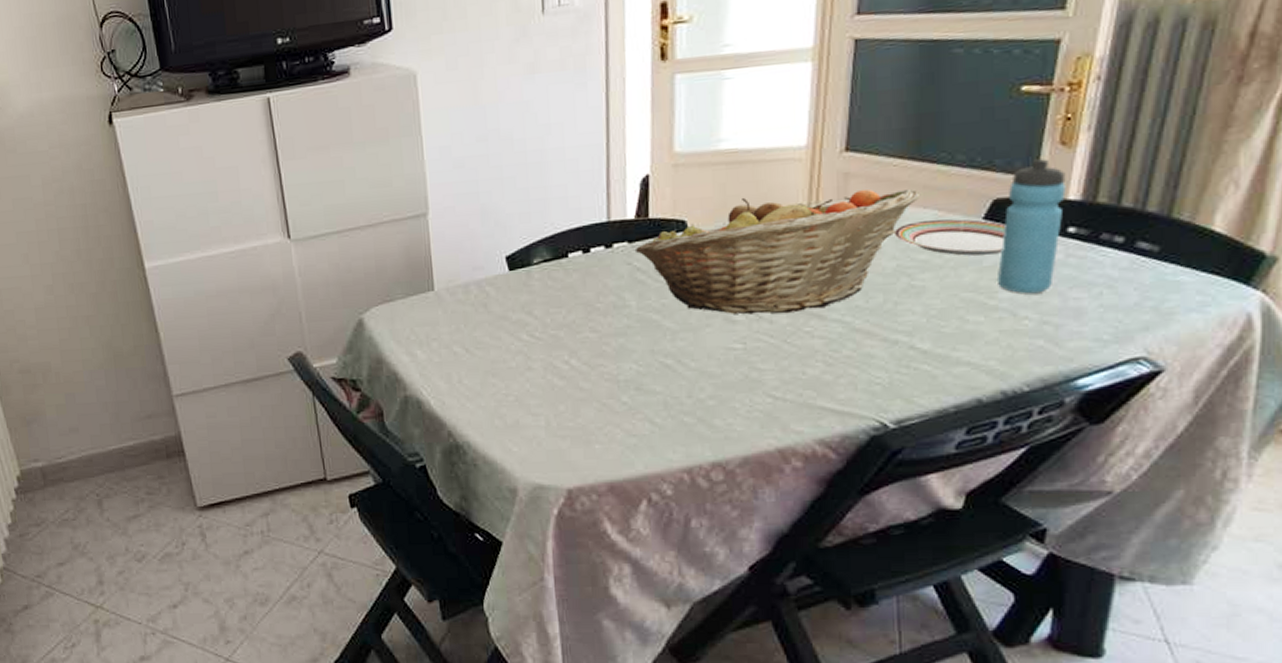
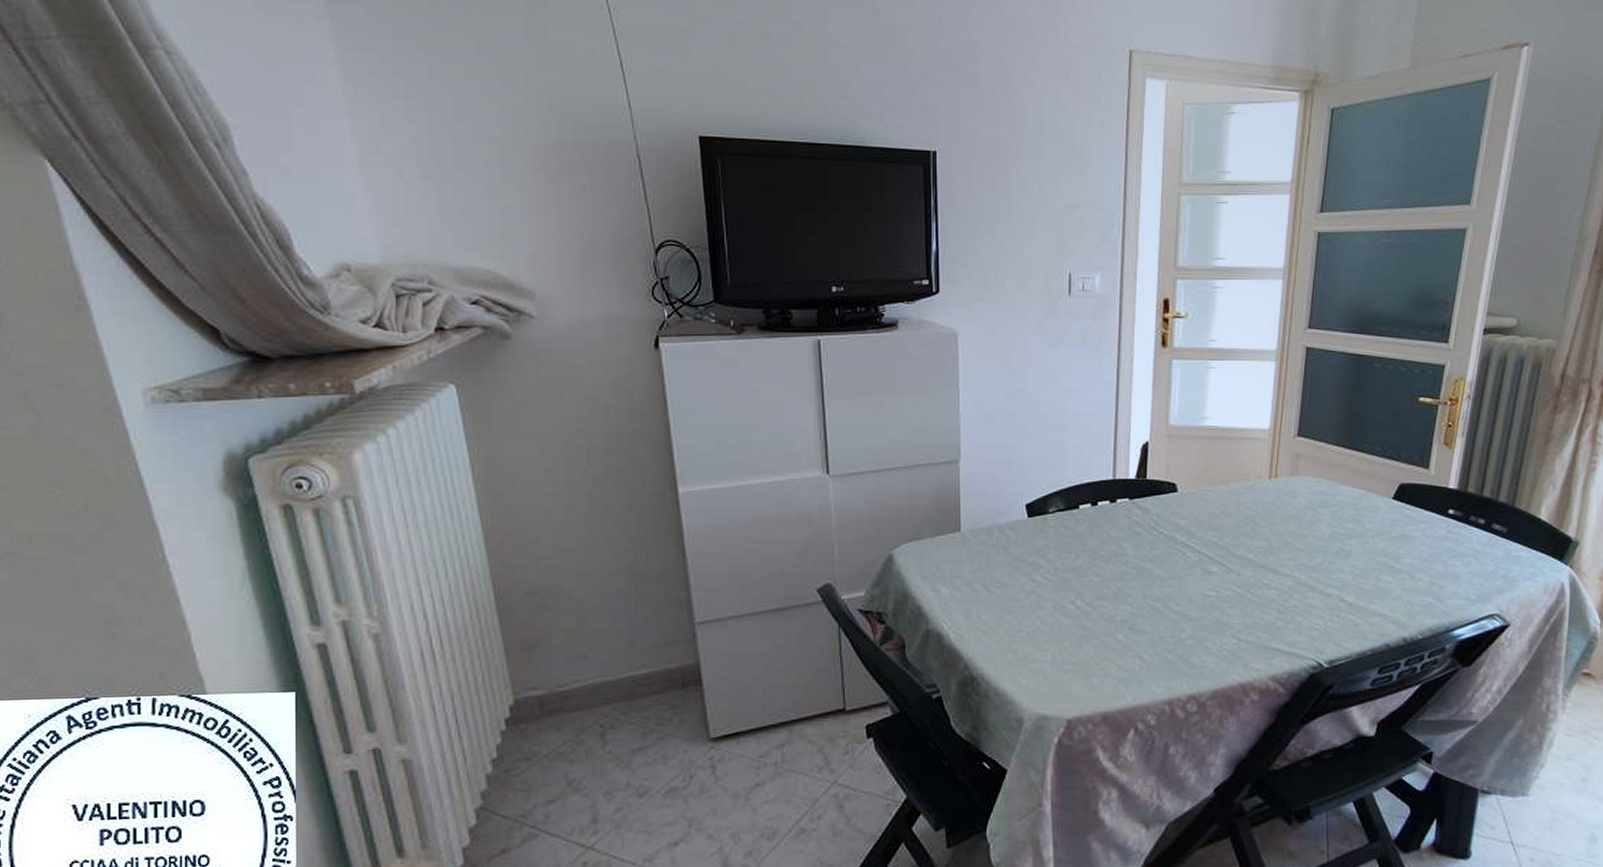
fruit basket: present [634,189,919,315] -> none [1134,467,1349,568]
plate: present [893,219,1006,256] -> none [1330,497,1408,529]
water bottle: present [998,159,1066,294] -> none [1402,455,1448,561]

